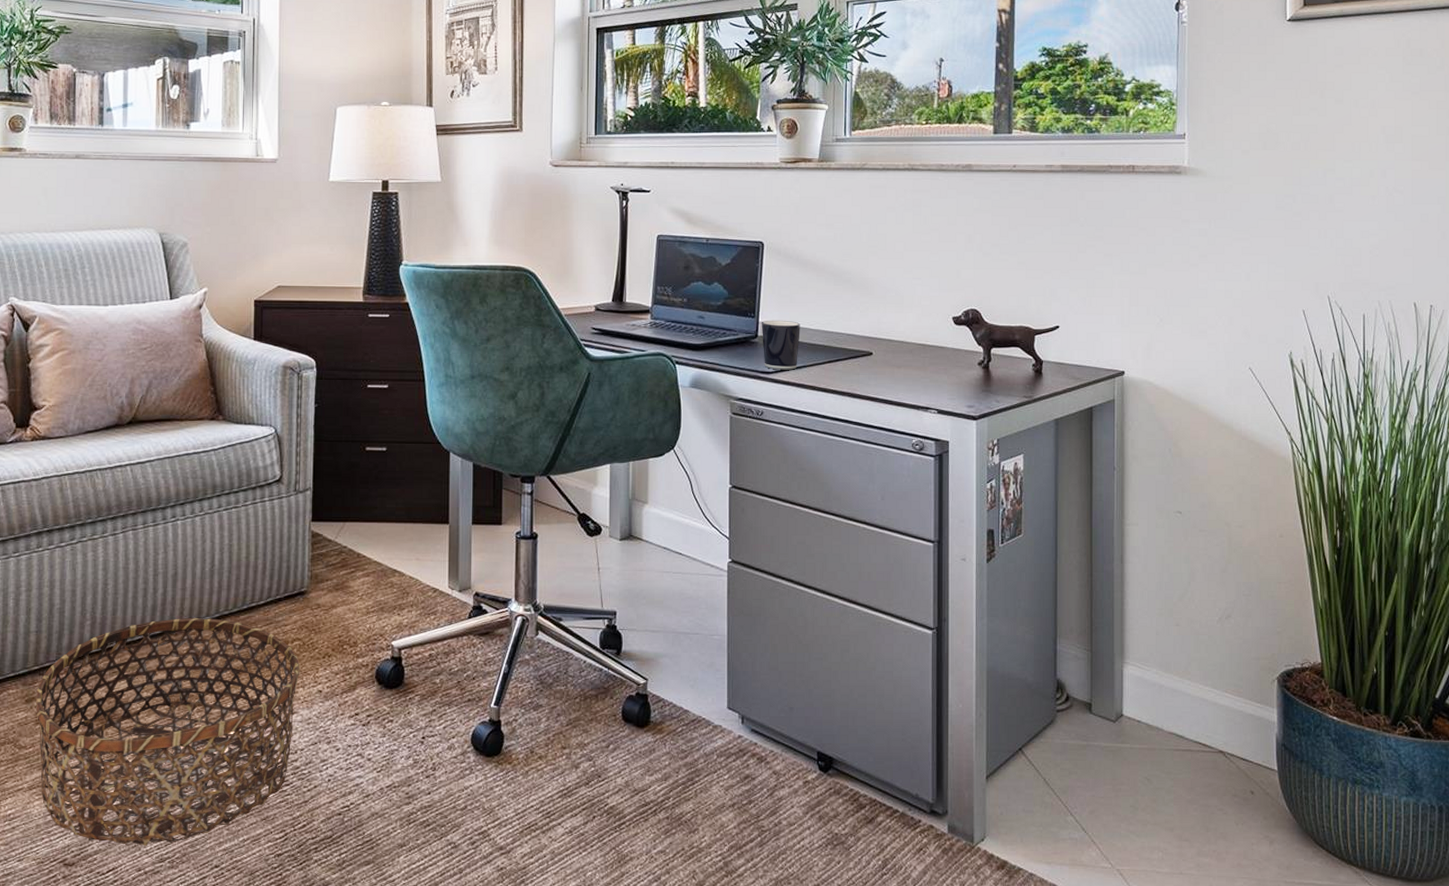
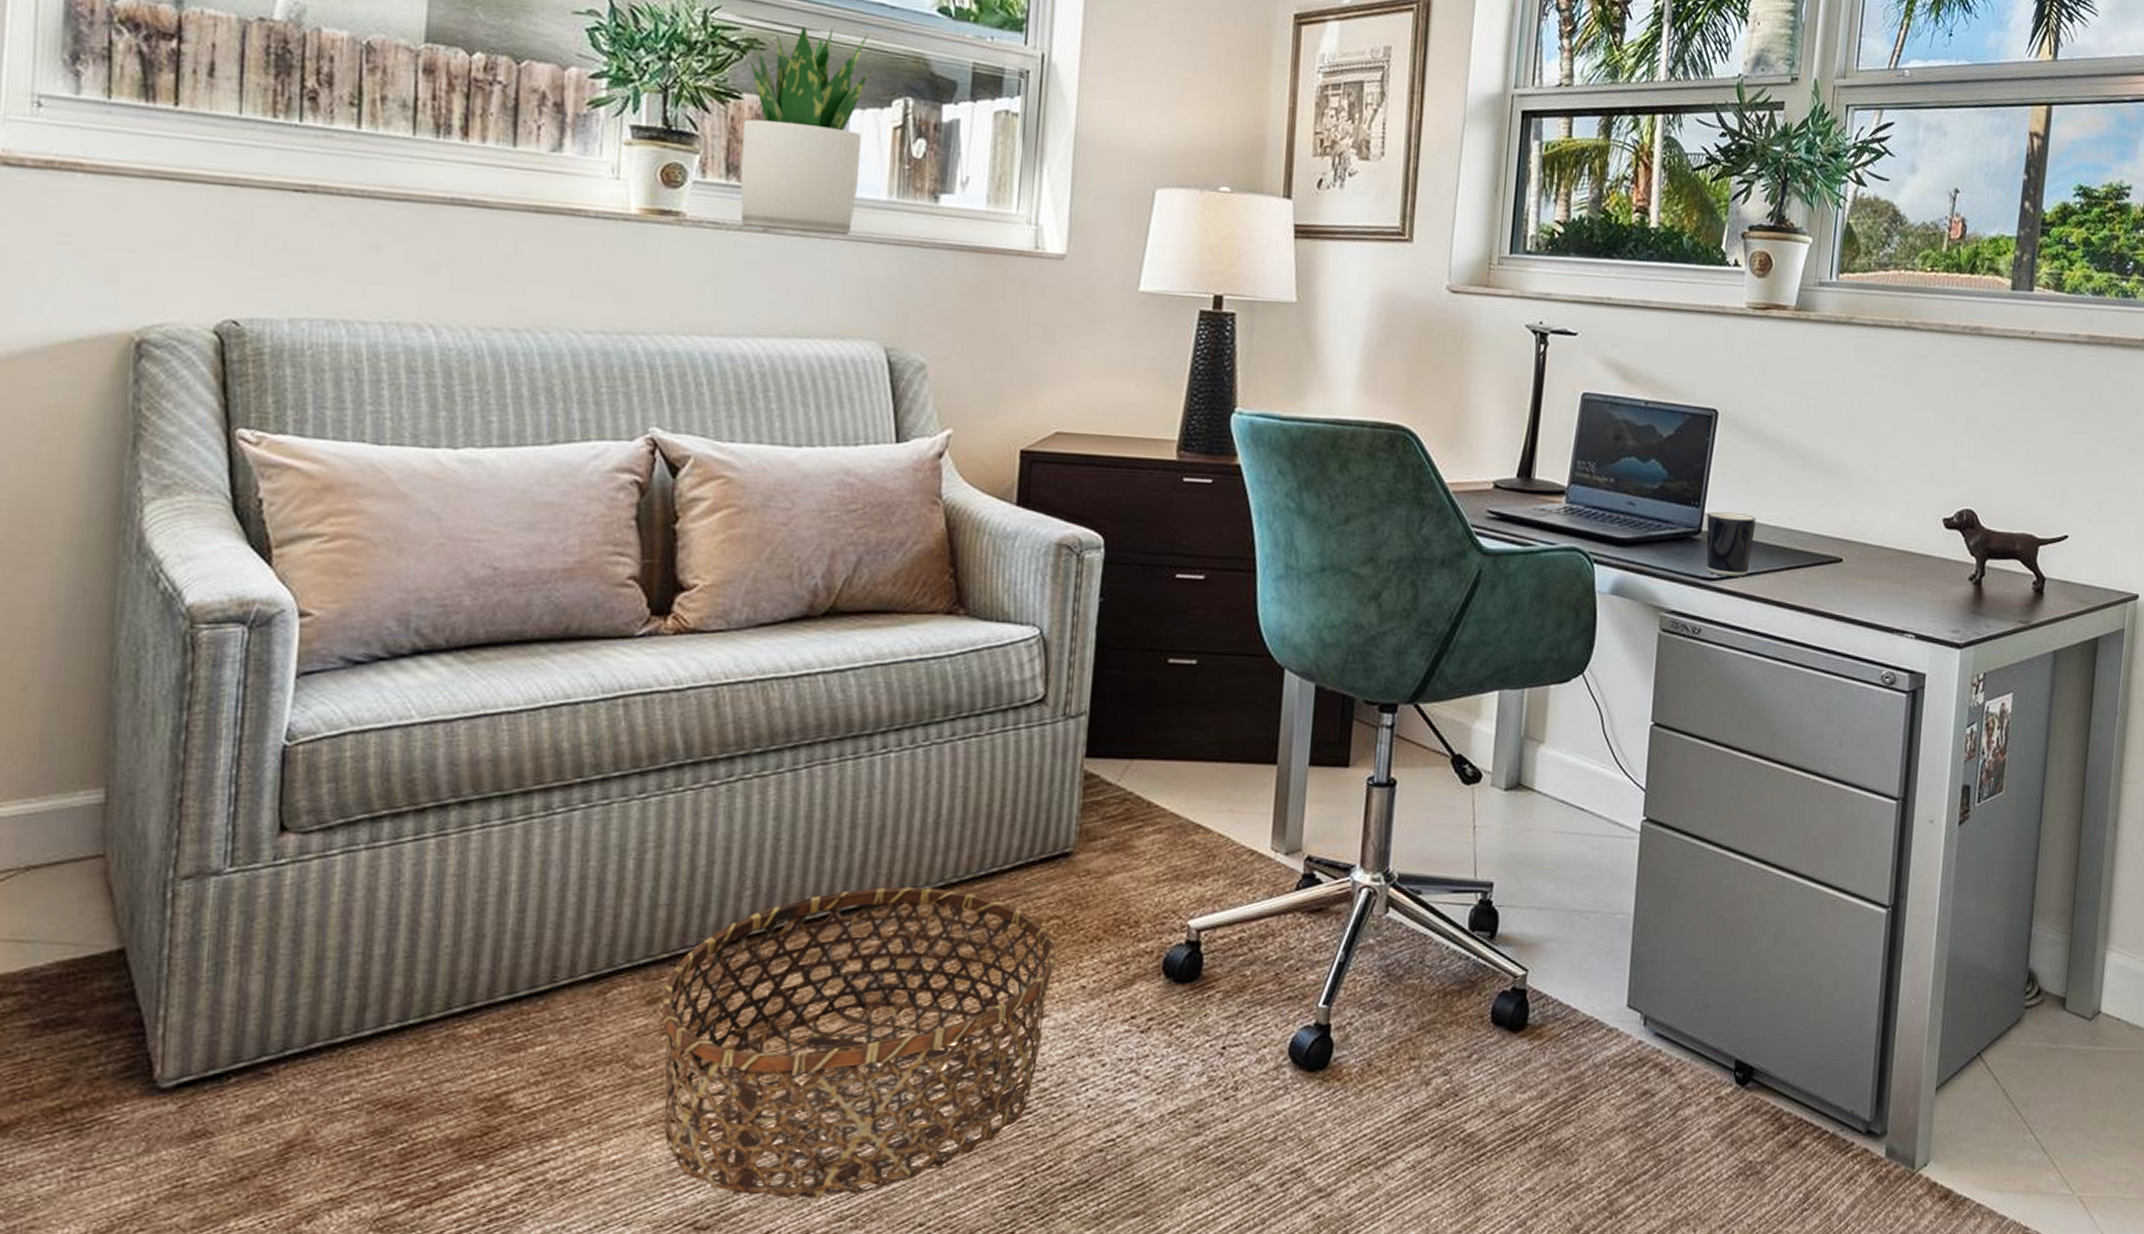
planter: none [59,14,139,157] -> present [739,26,869,236]

